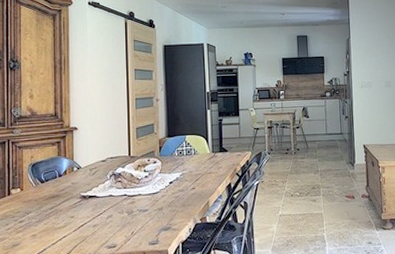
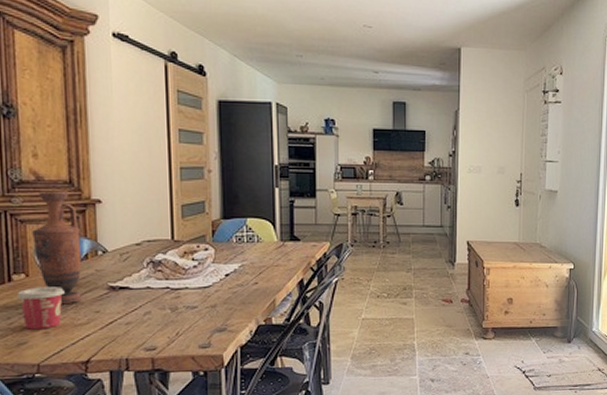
cup: none [13,198,48,234] -> present [17,287,65,330]
vase: none [27,122,62,212] -> present [32,191,82,305]

